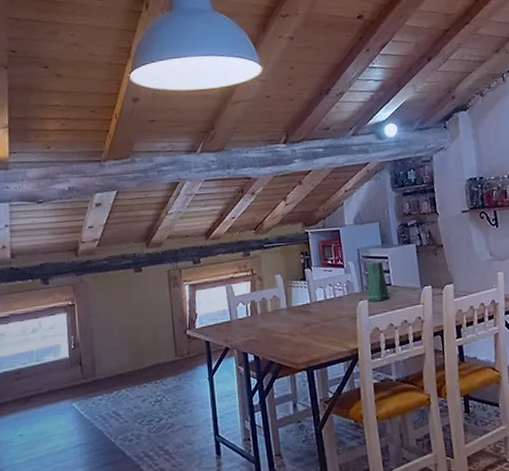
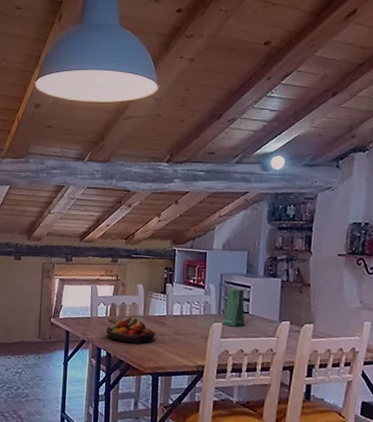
fruit bowl: none [248,311,303,341] -> present [106,316,156,344]

